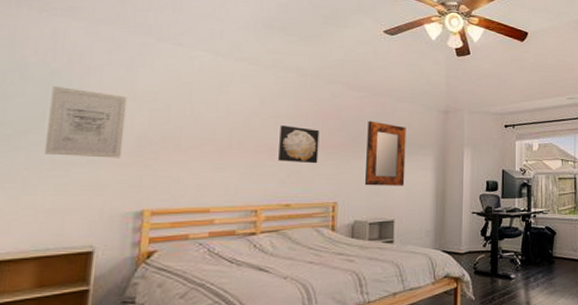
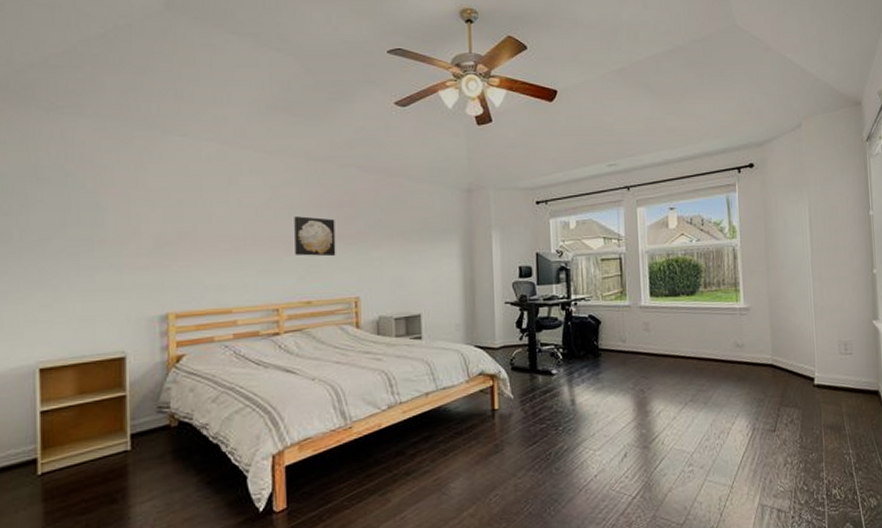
wall art: present [45,86,128,158] -> none [69,189,141,261]
home mirror: present [365,120,406,186] -> none [385,205,429,278]

